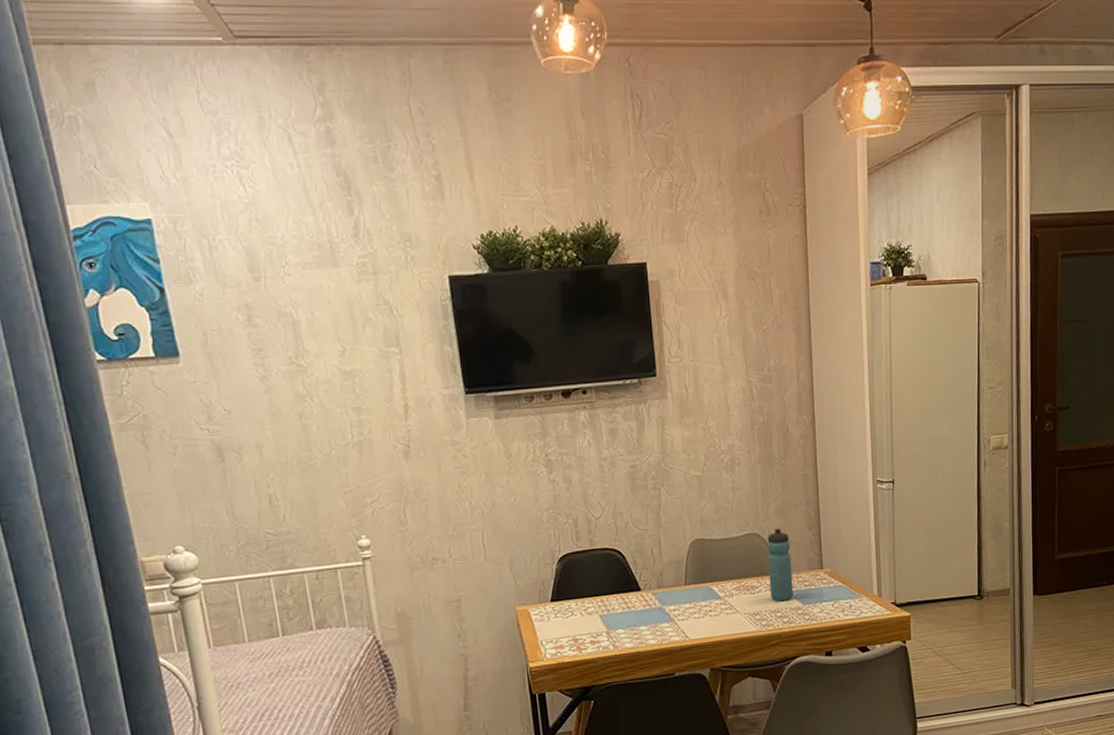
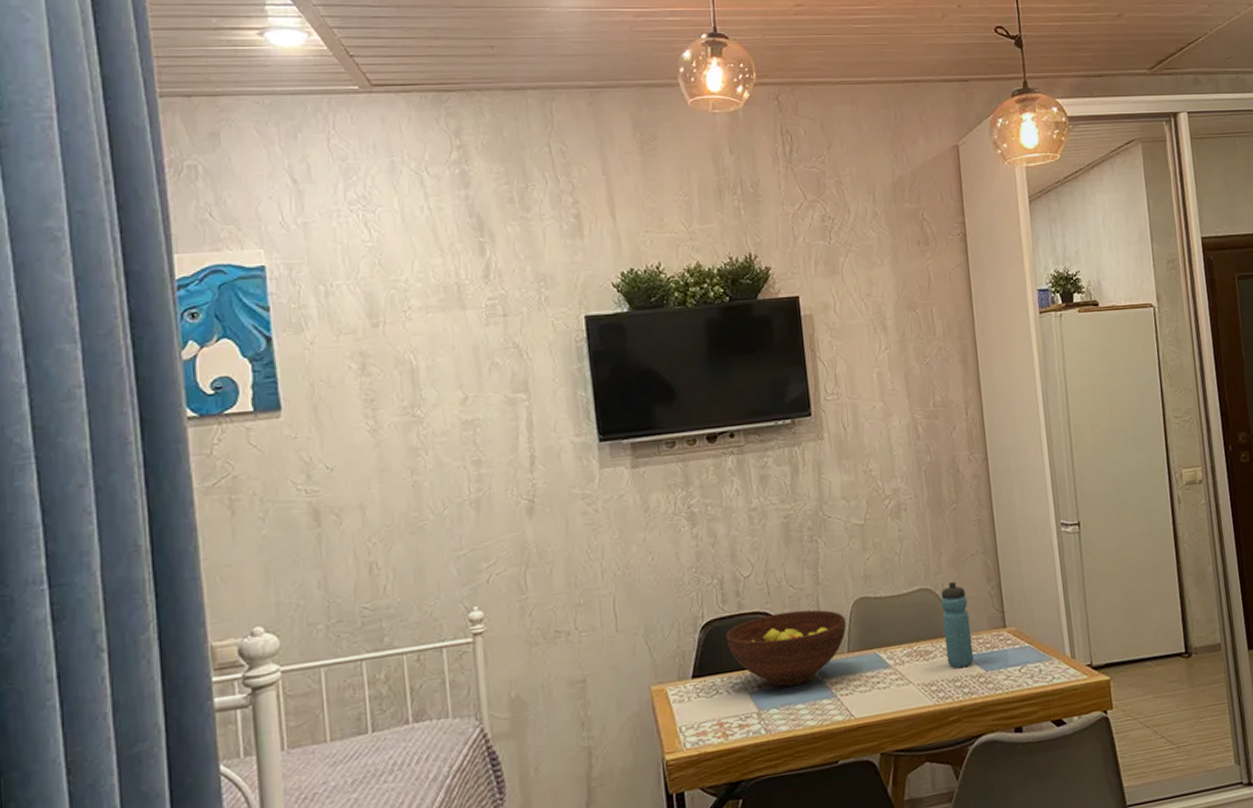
fruit bowl: none [579,548,684,612] -> present [725,609,847,687]

